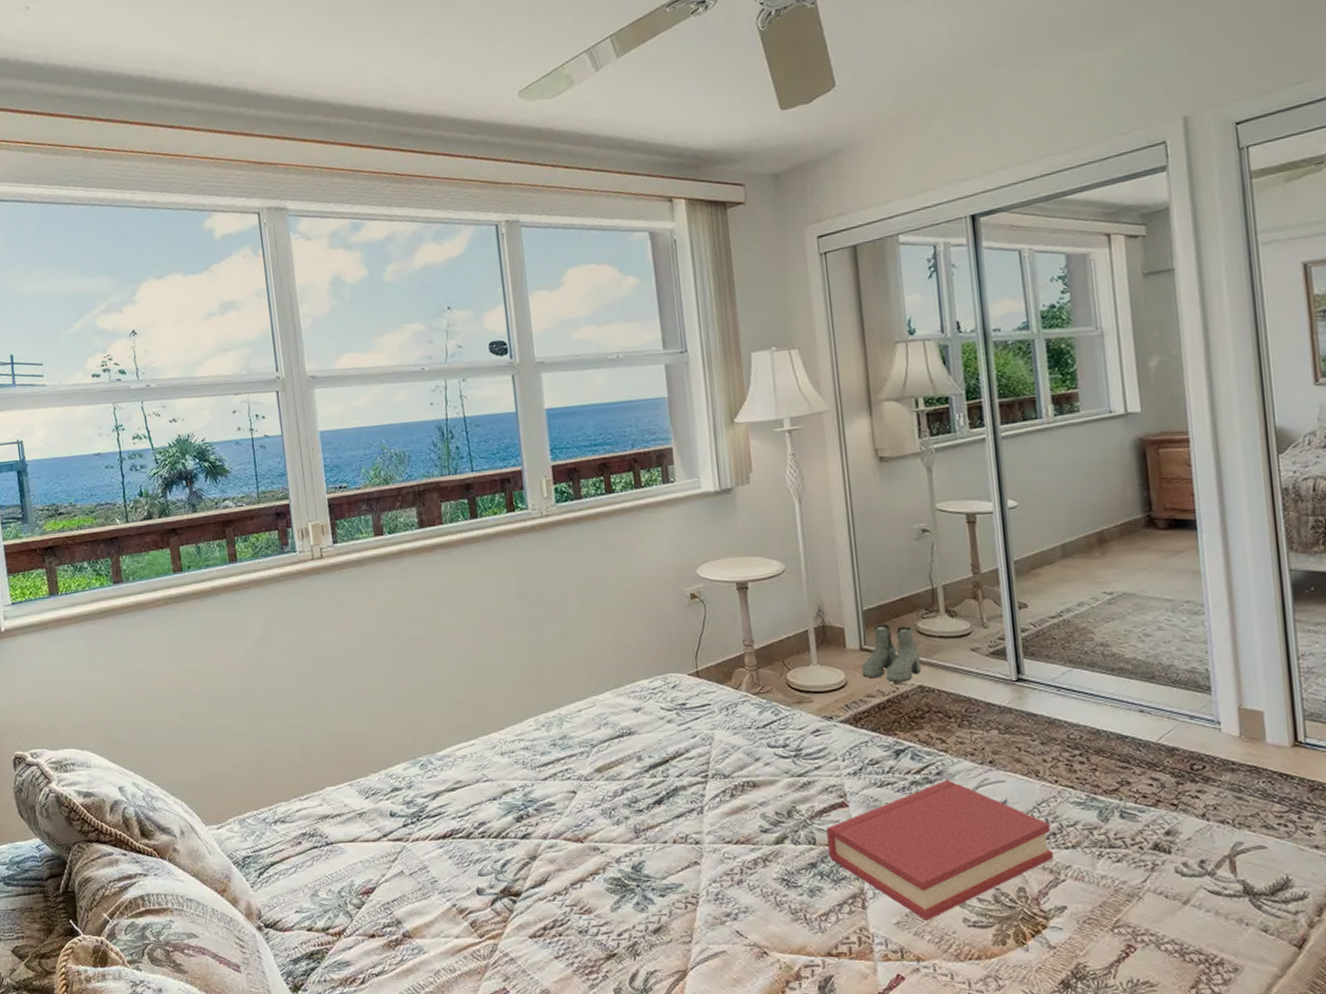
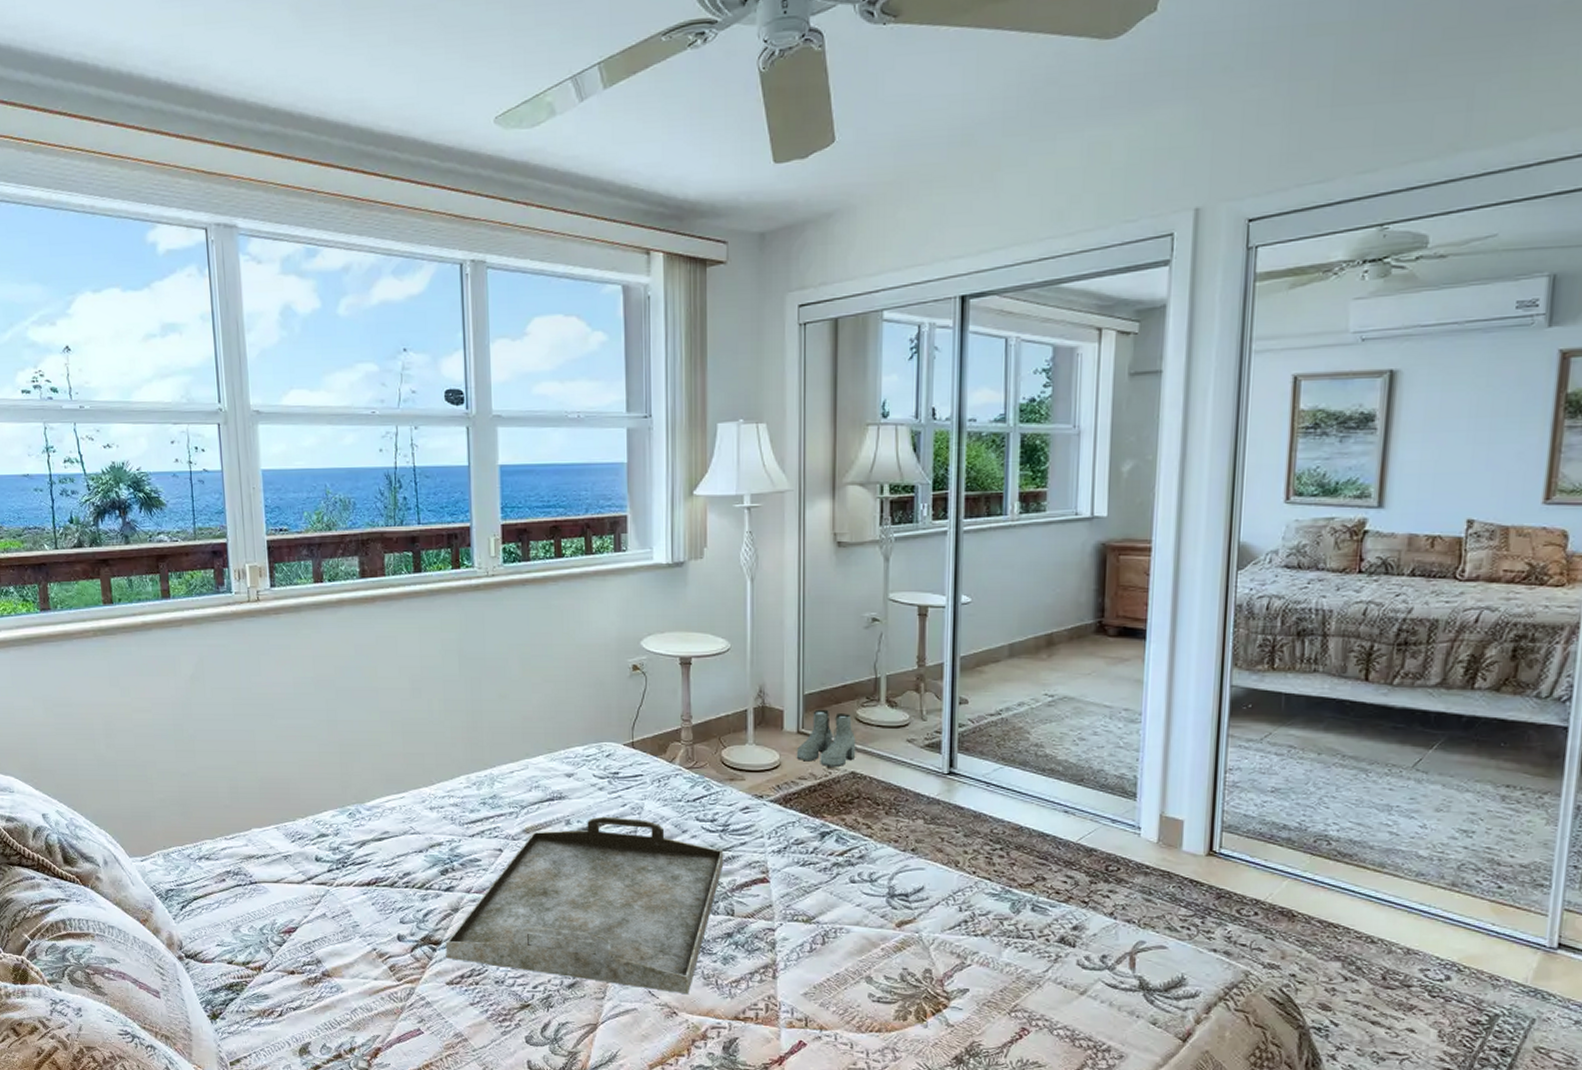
serving tray: none [525,749,800,932] -> present [445,816,724,995]
hardback book: present [826,779,1053,921] -> none [746,863,963,994]

